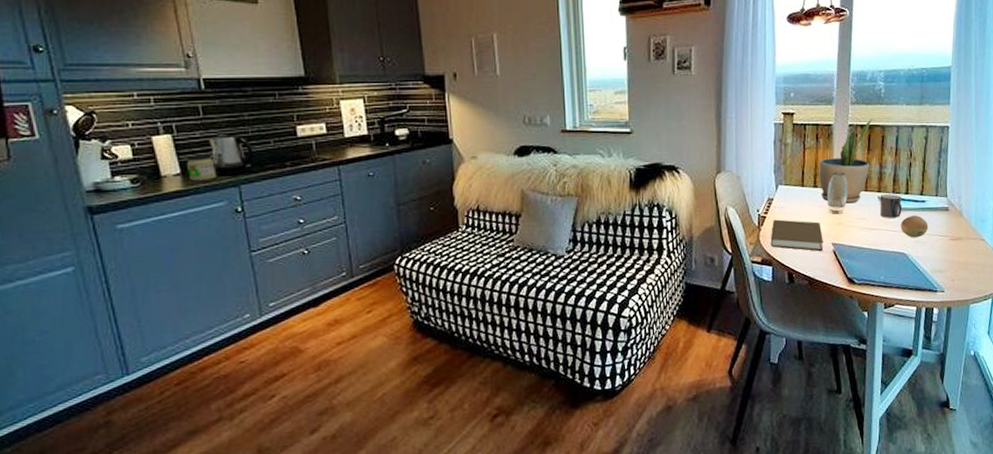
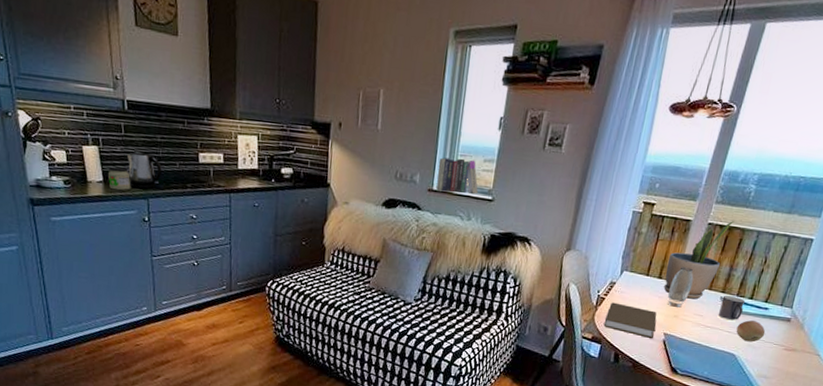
books: none [567,94,614,132] -> present [436,157,478,195]

